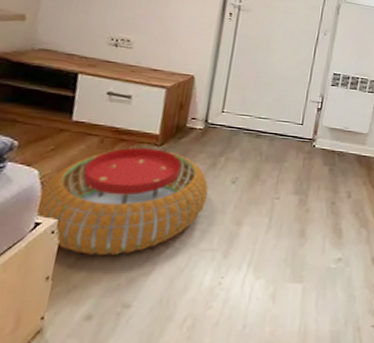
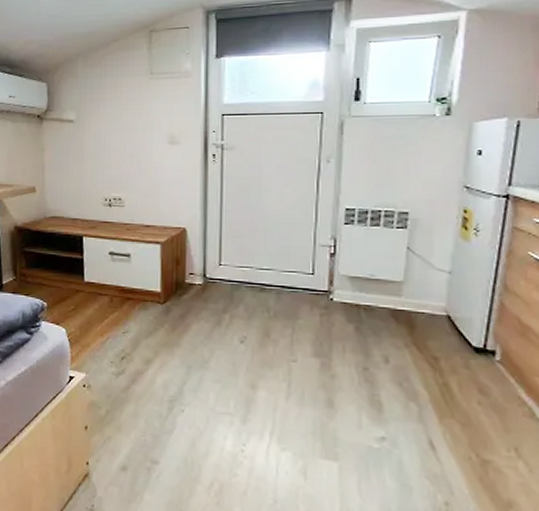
pouf: present [35,147,209,256] -> none [68,306,217,412]

